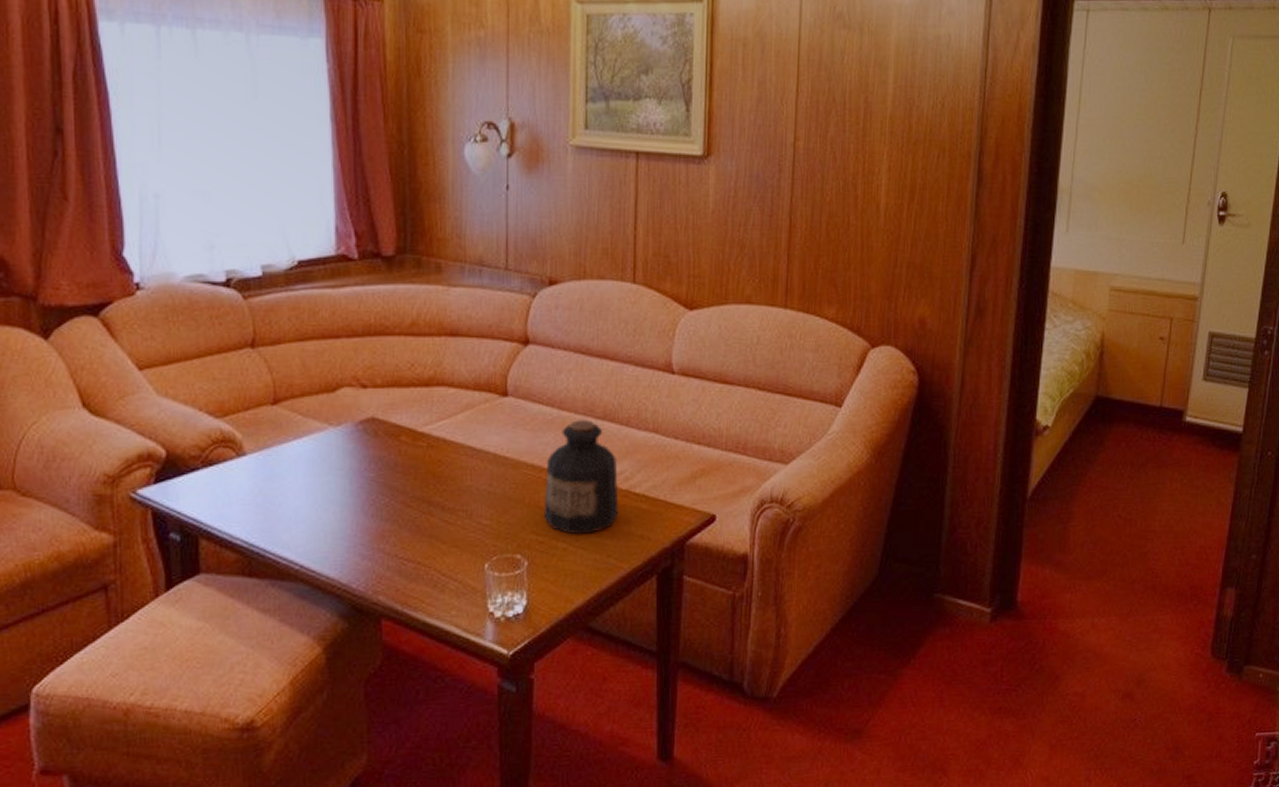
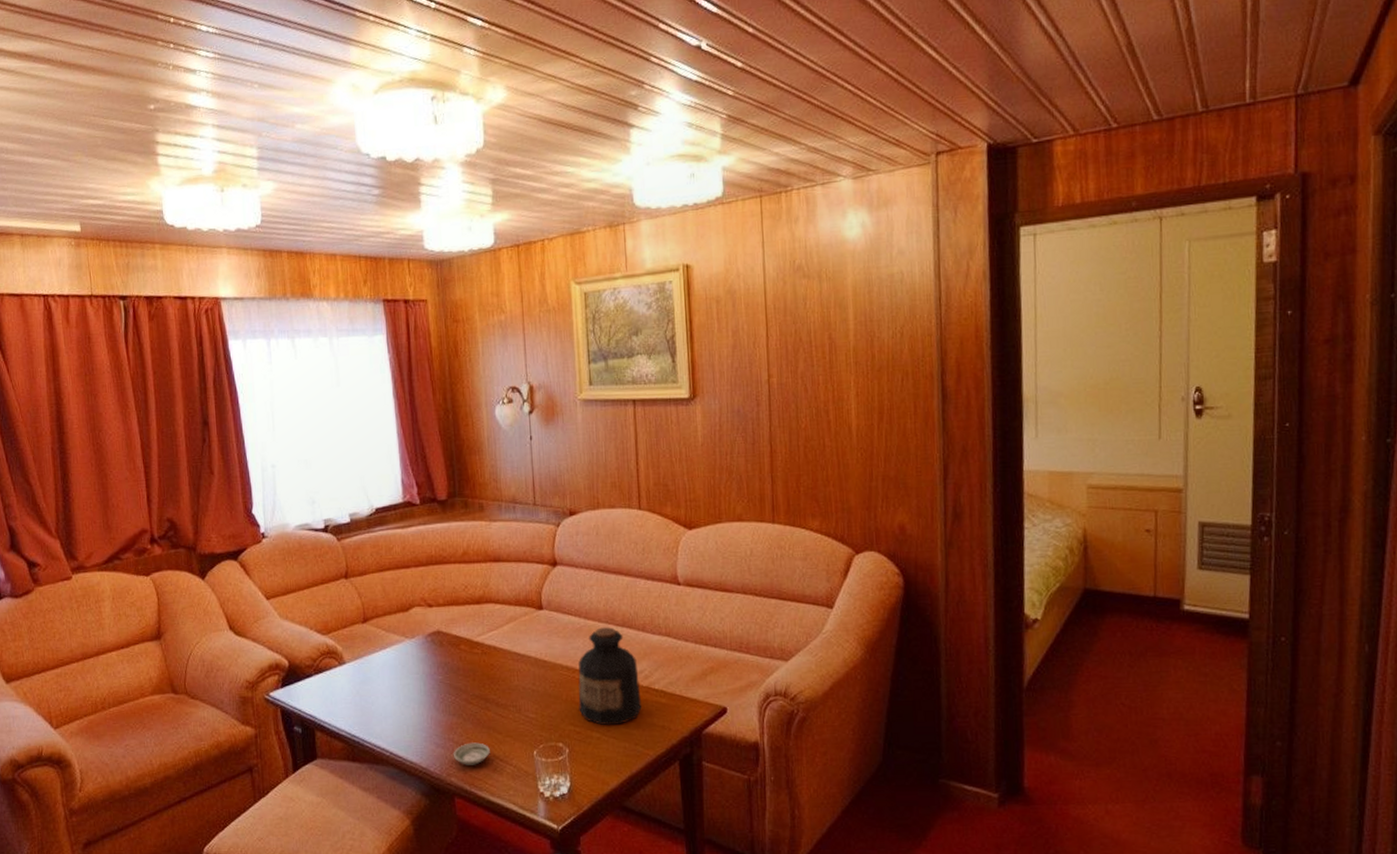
saucer: none [382,553,430,581] -> present [453,742,490,765]

